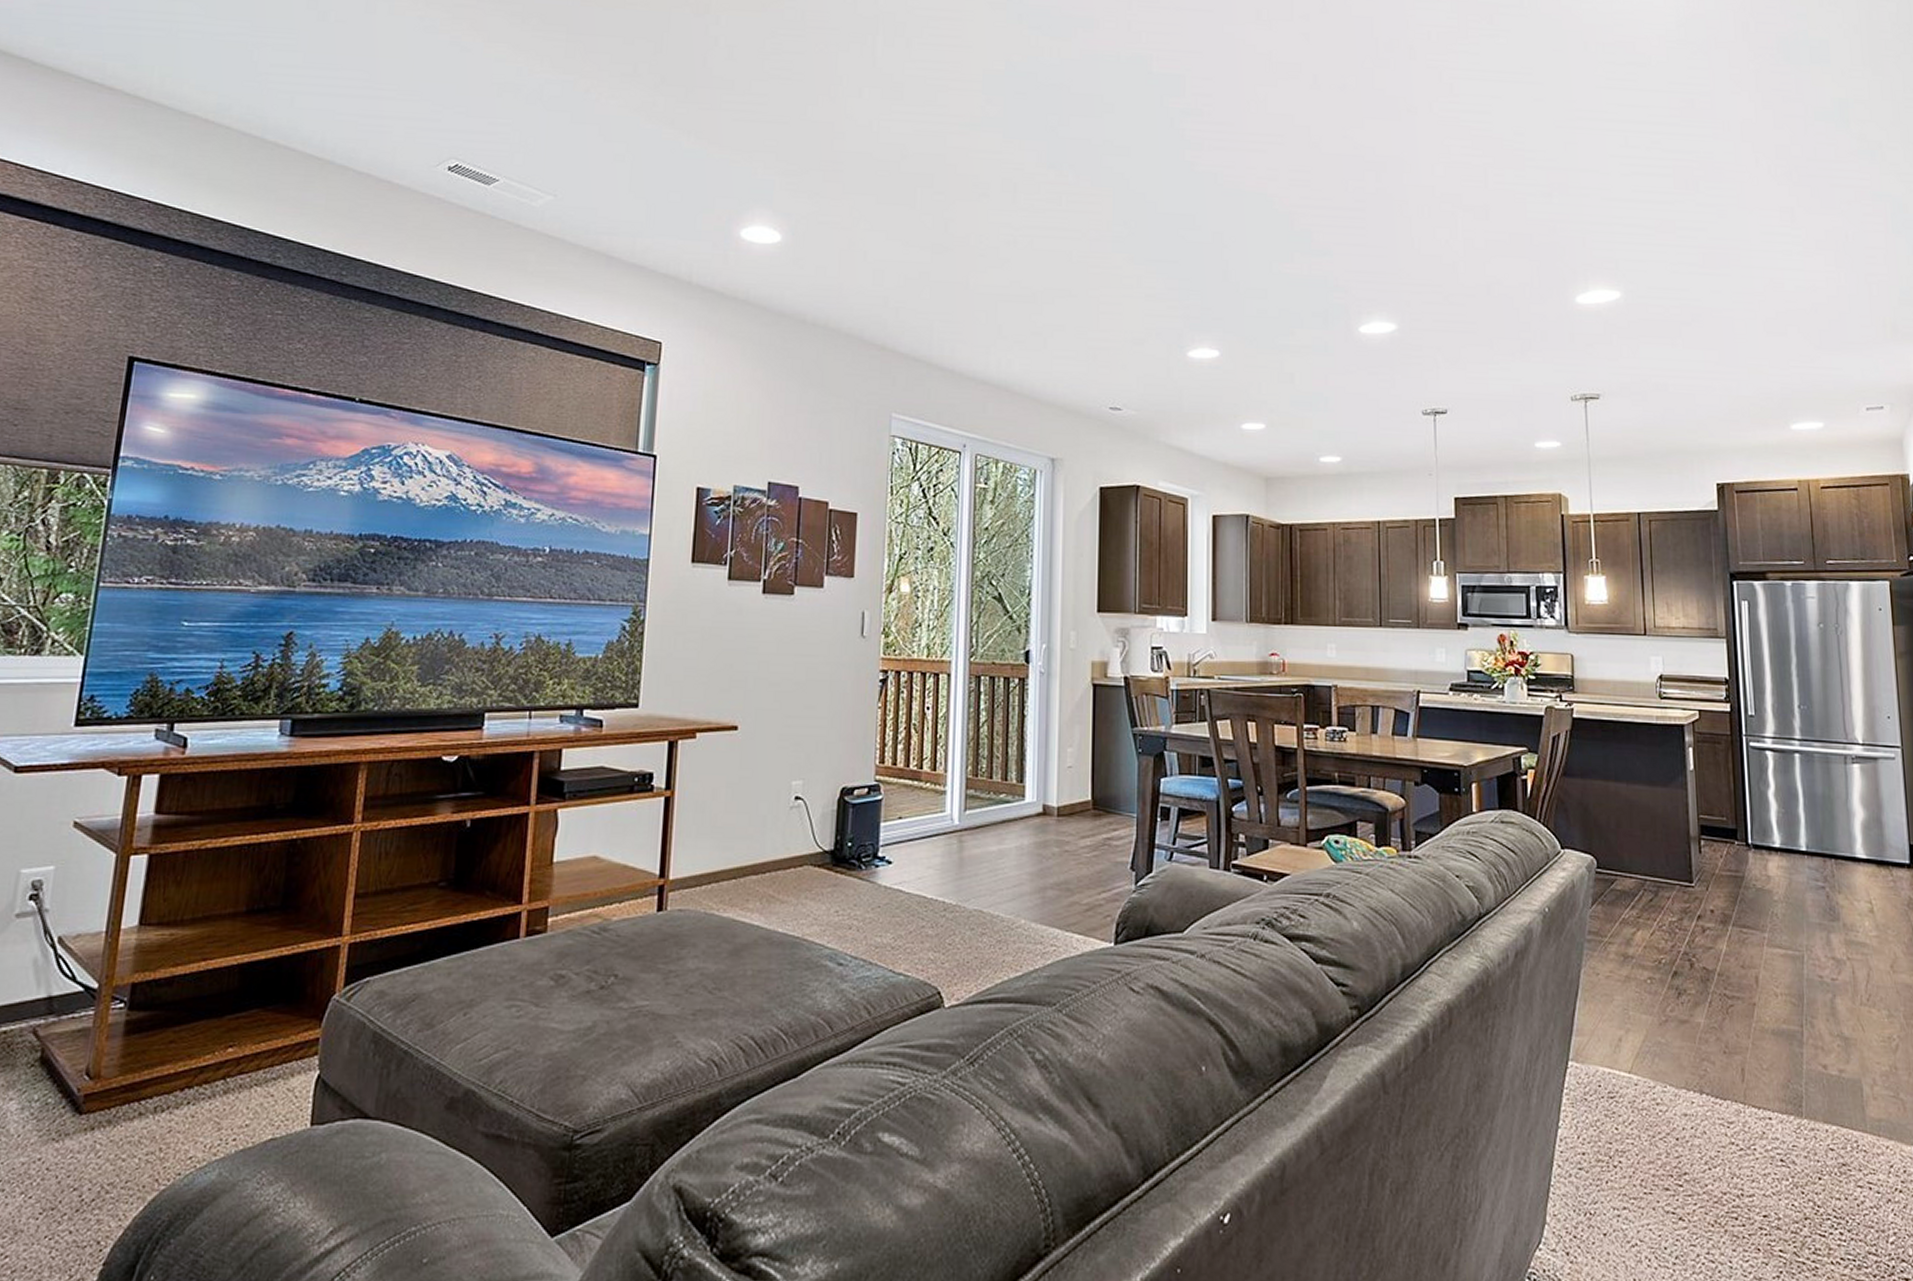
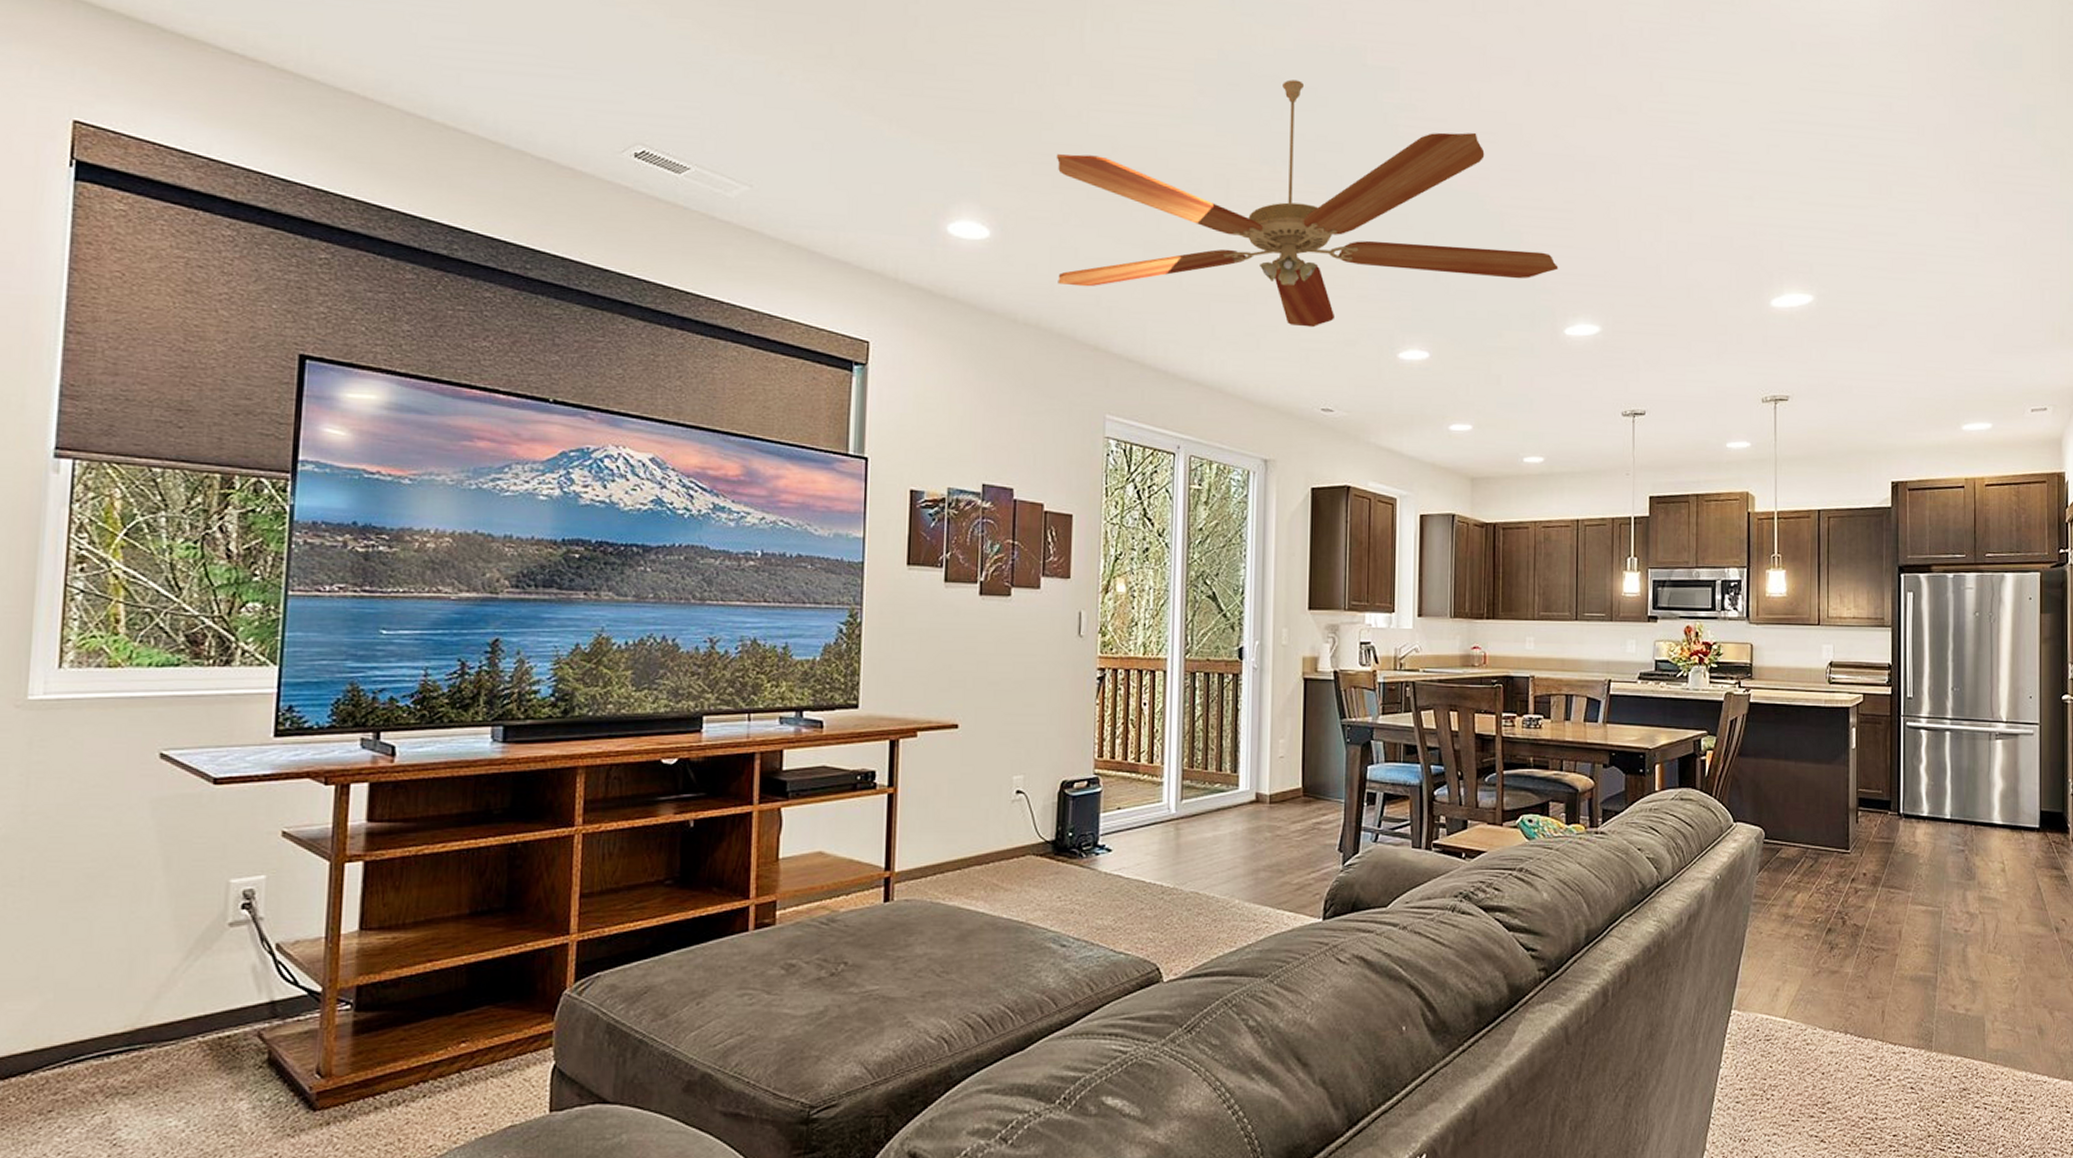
ceiling fan: none [846,88,1351,327] -> present [1057,79,1559,328]

